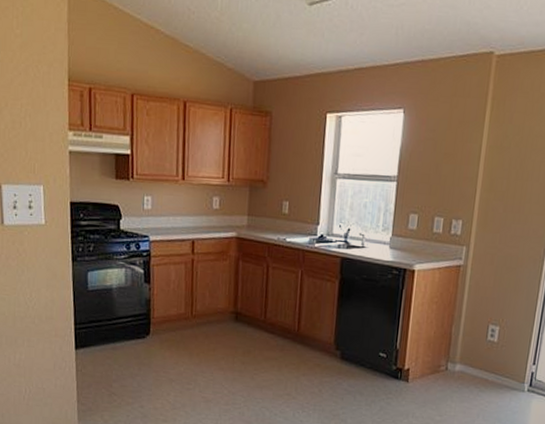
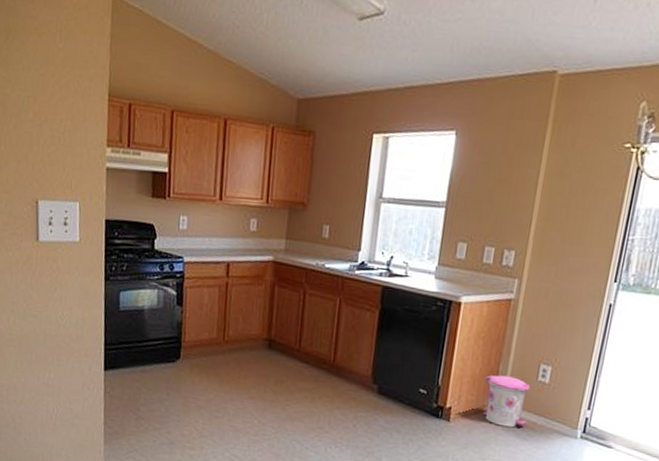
trash can: none [438,336,481,385] -> present [482,375,531,428]

